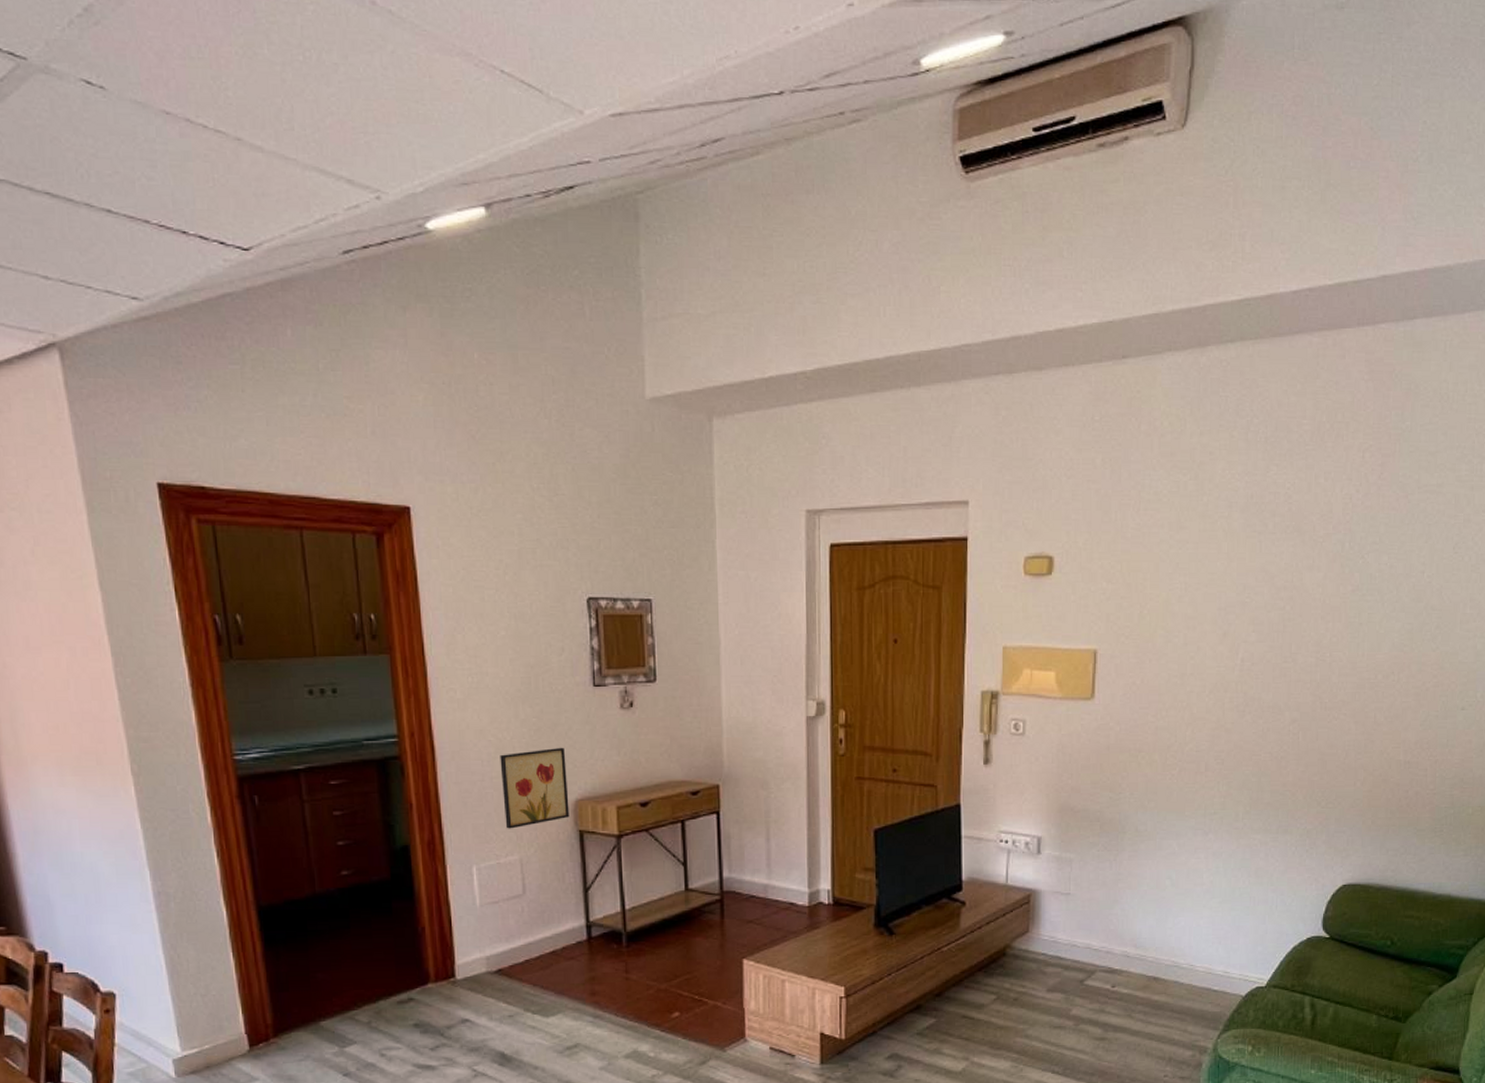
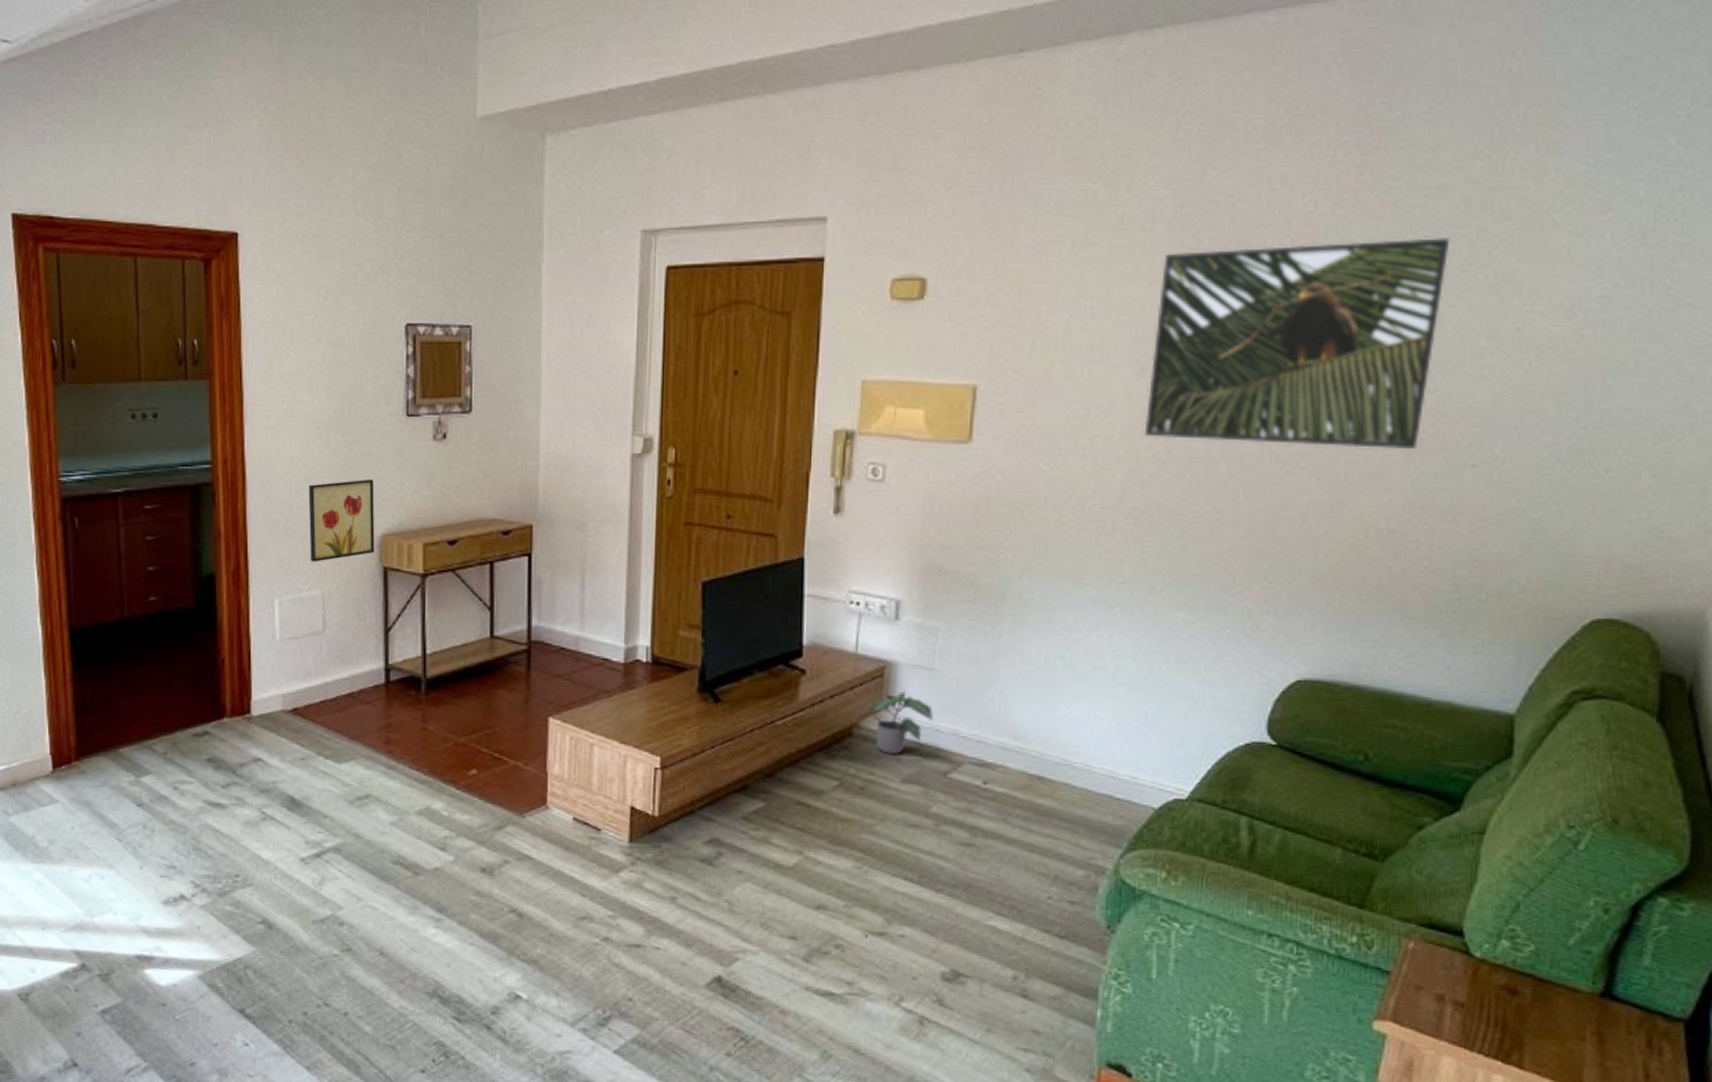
potted plant: none [1016,914,1072,970] -> present [866,690,934,755]
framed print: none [1227,526,1446,696] -> present [1144,238,1451,449]

